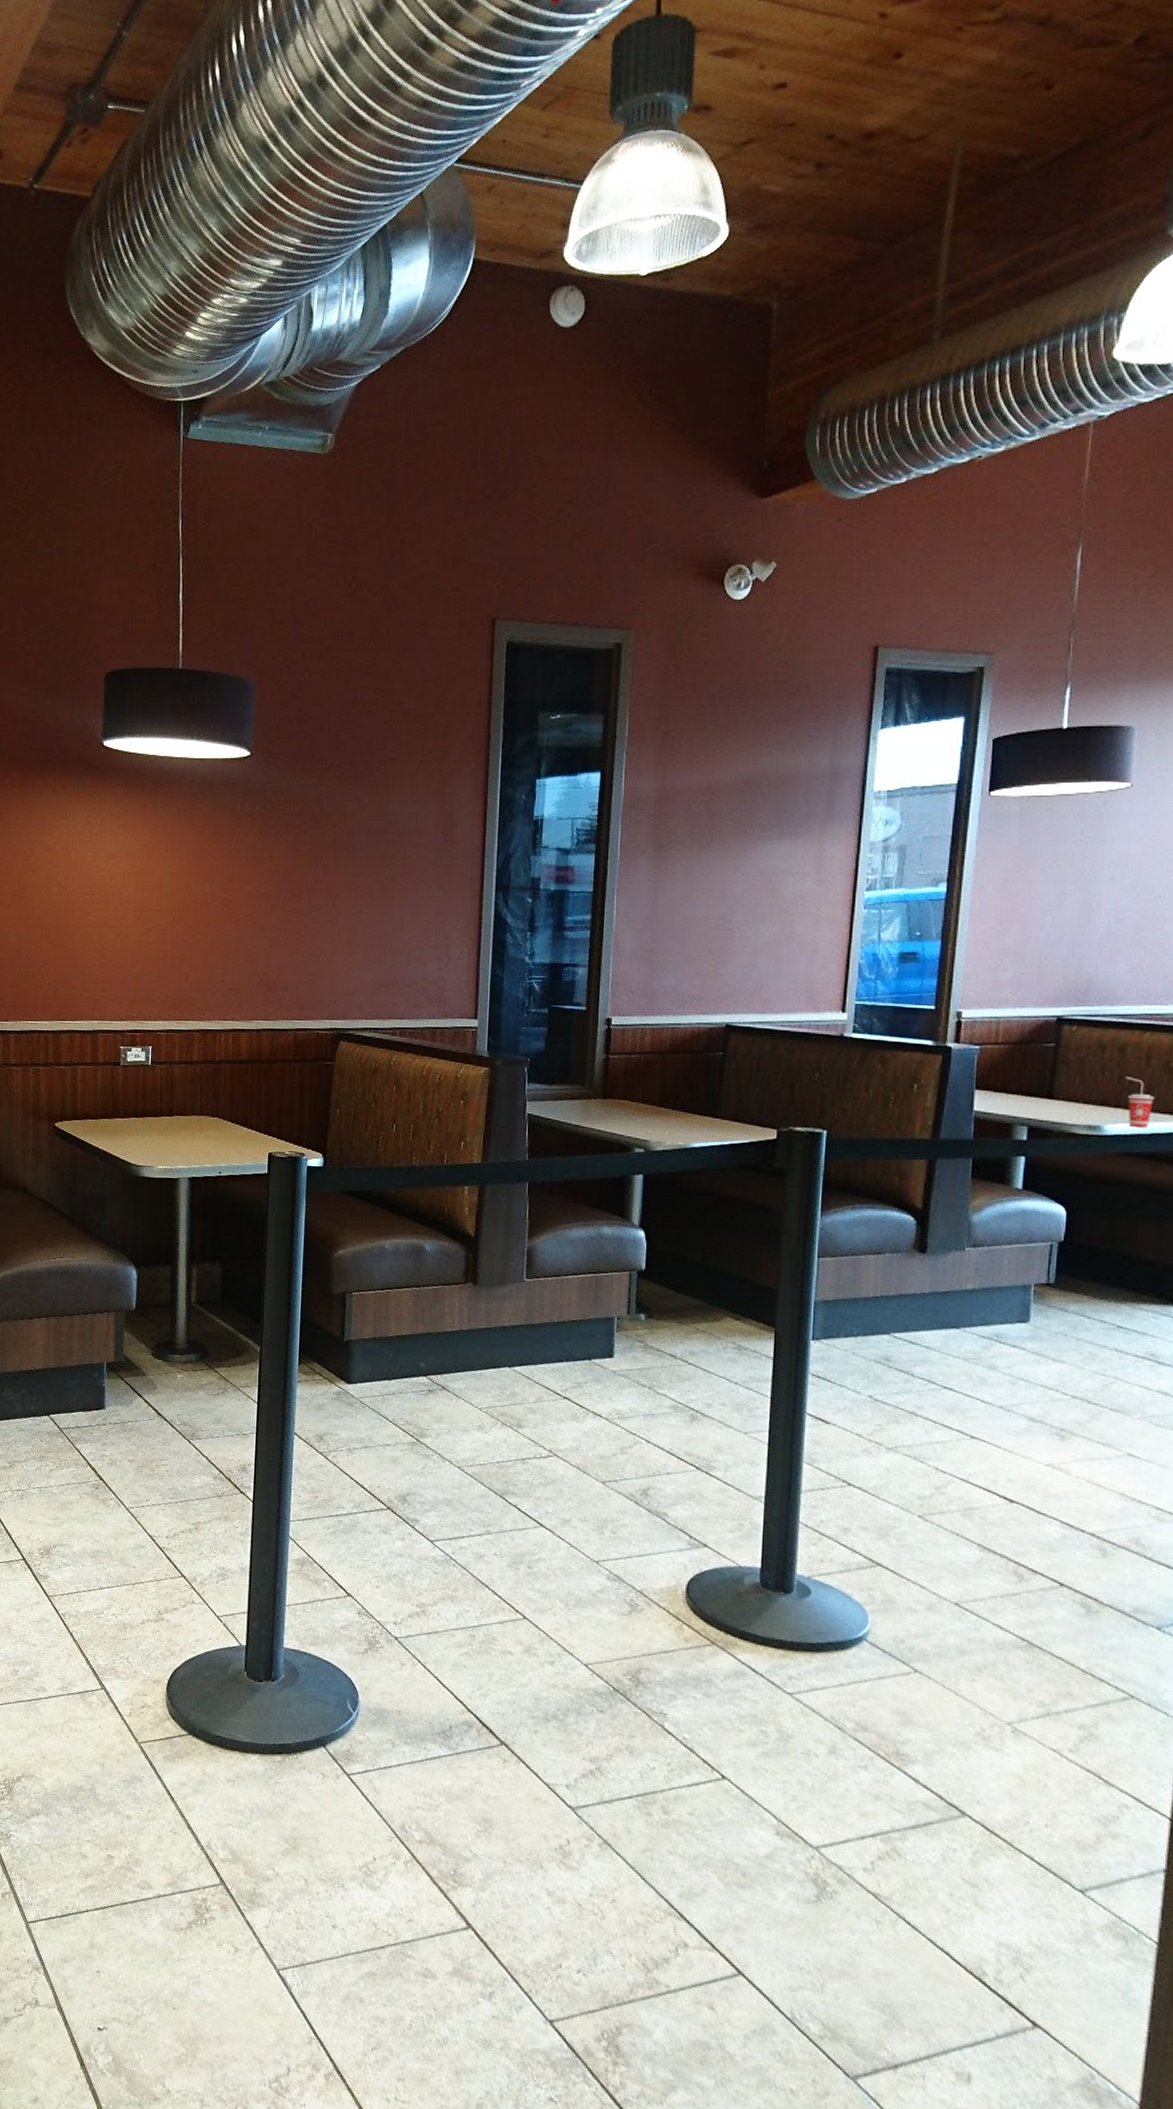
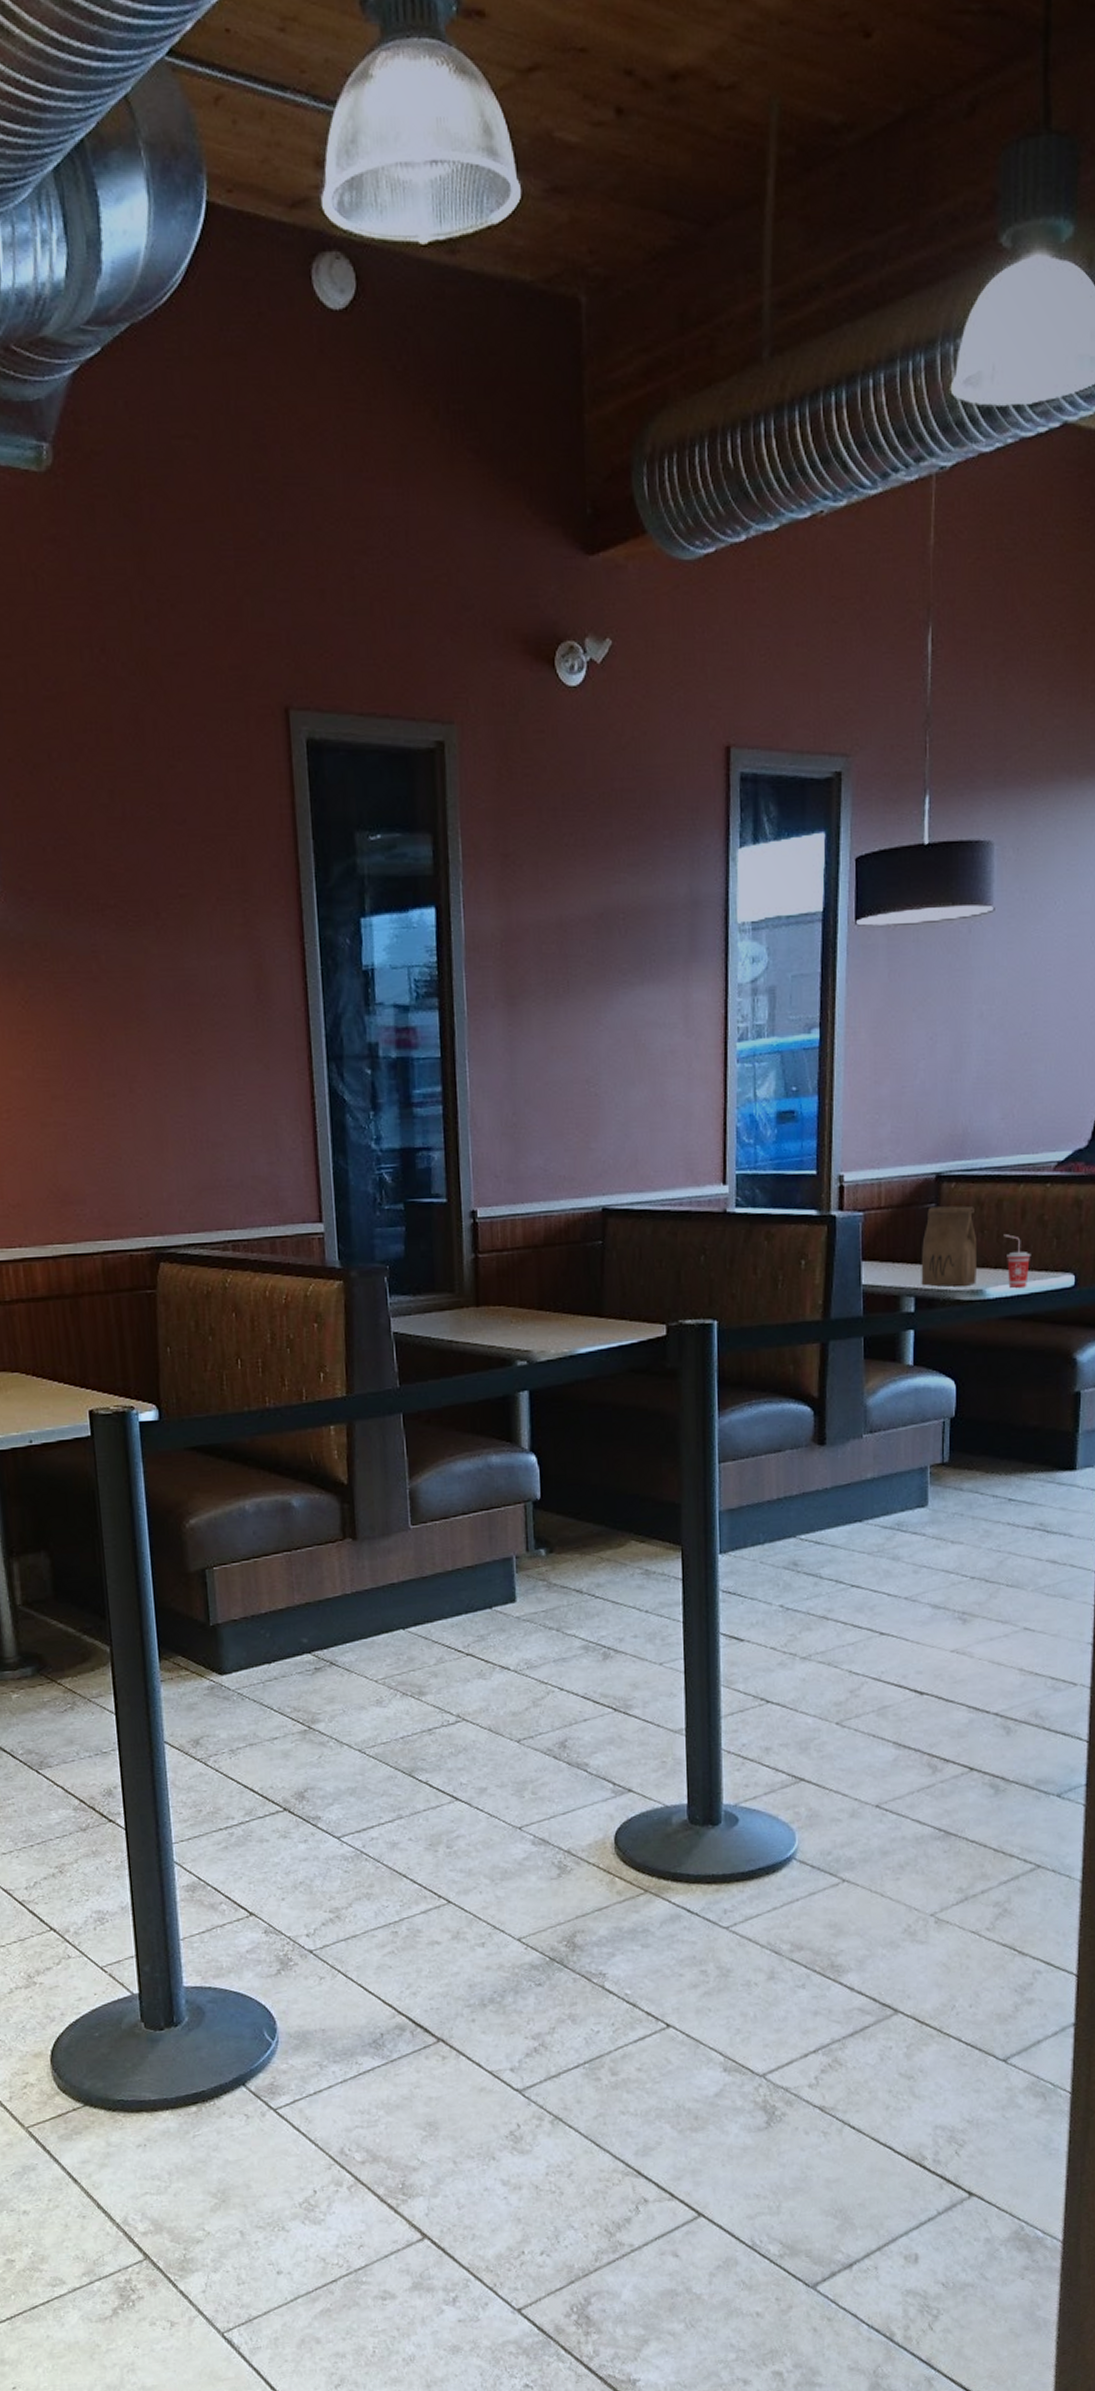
paper bag: none [1035,1046,1096,1121] -> present [921,1205,976,1287]

